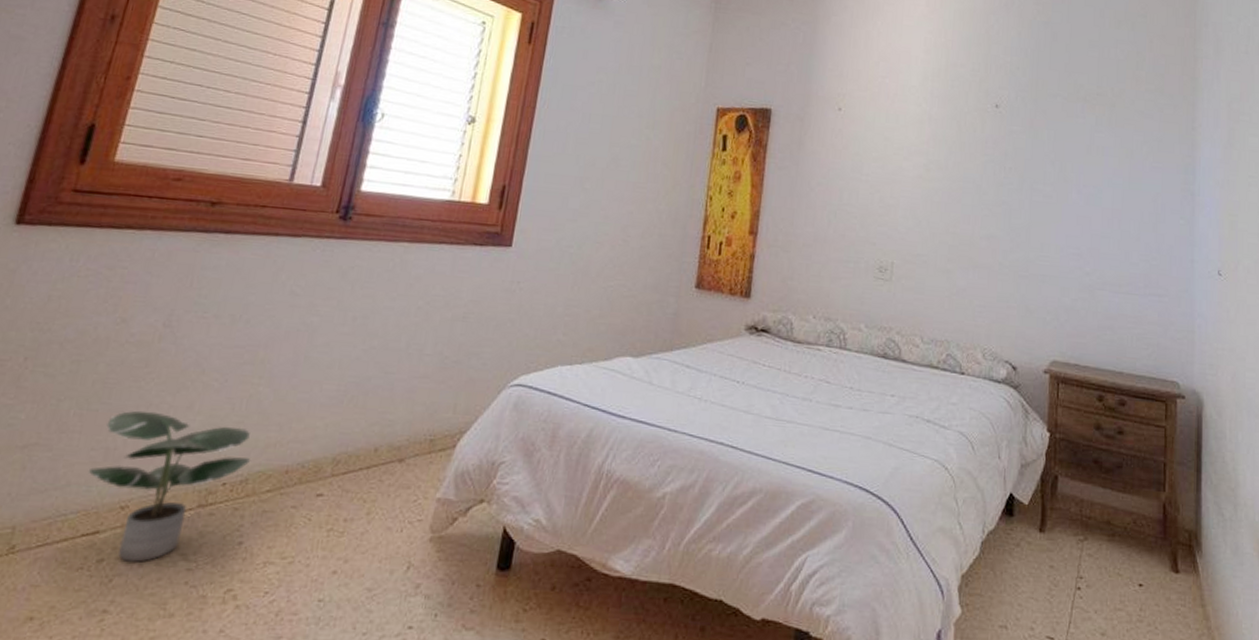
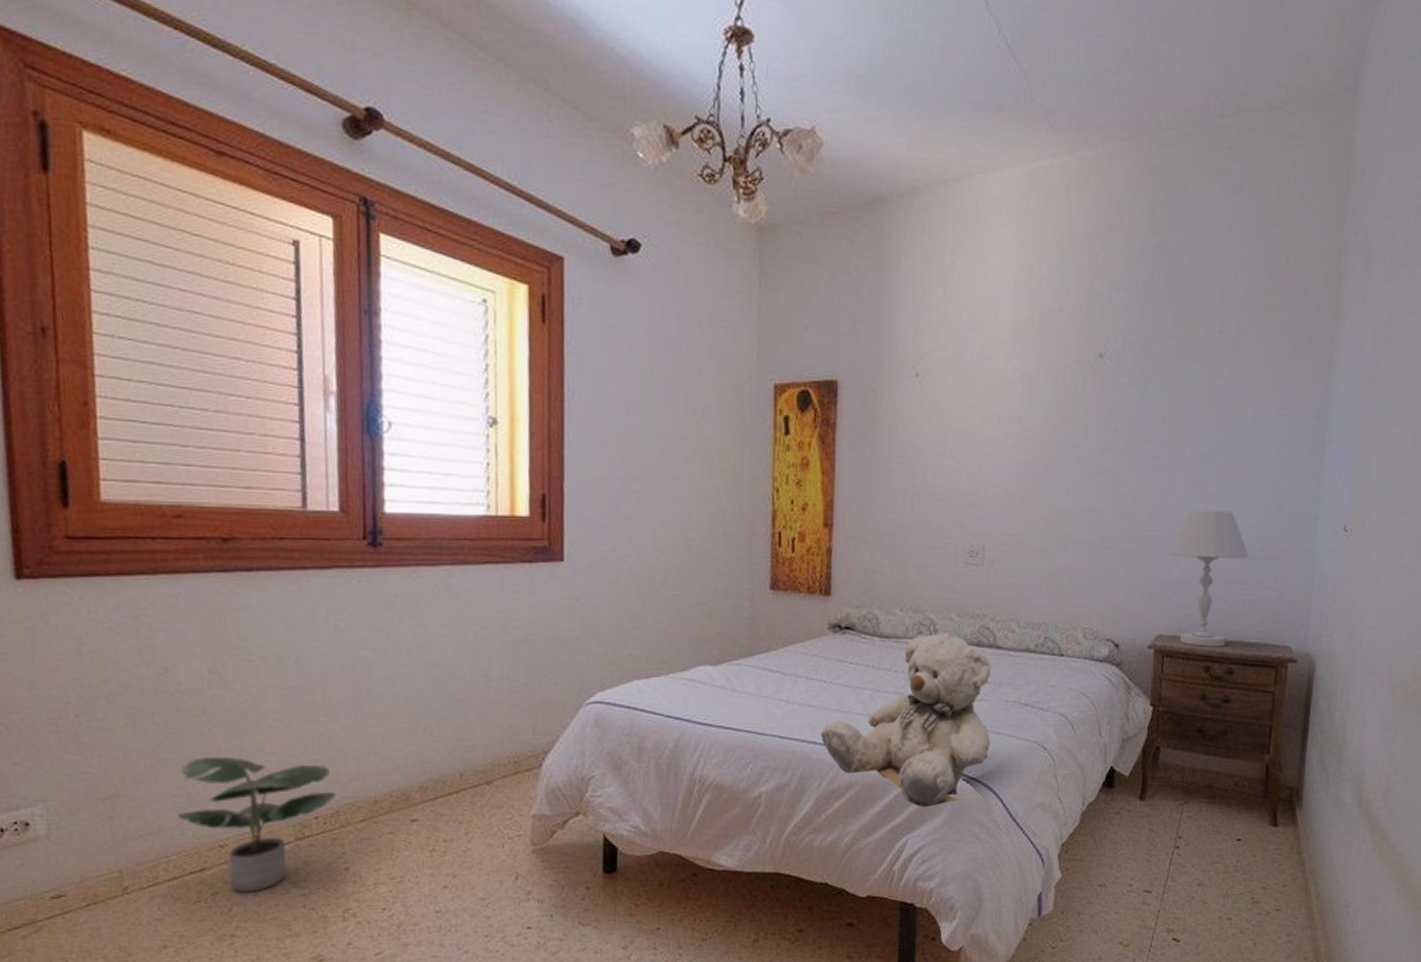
teddy bear: none [729,341,896,523] -> present [821,632,992,807]
table lamp: none [1060,245,1134,377] -> present [1168,510,1249,647]

